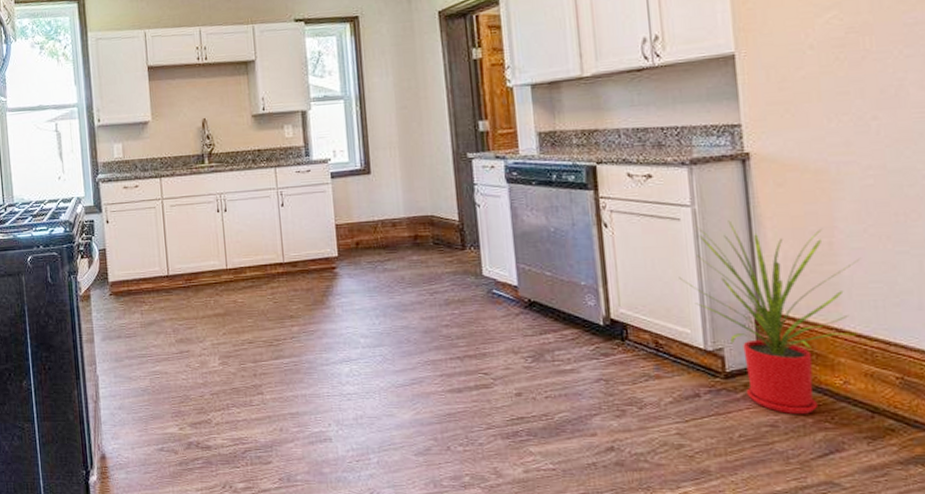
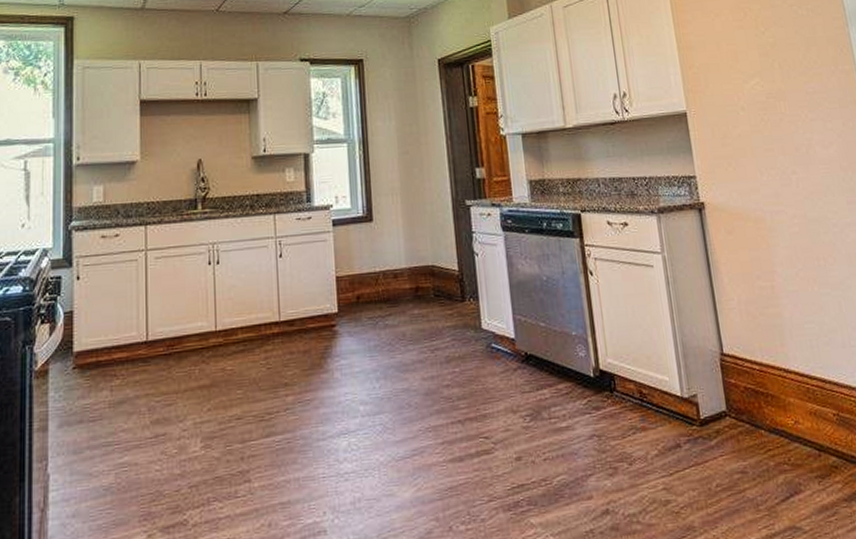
house plant: present [679,220,861,414] -> none [655,266,800,459]

